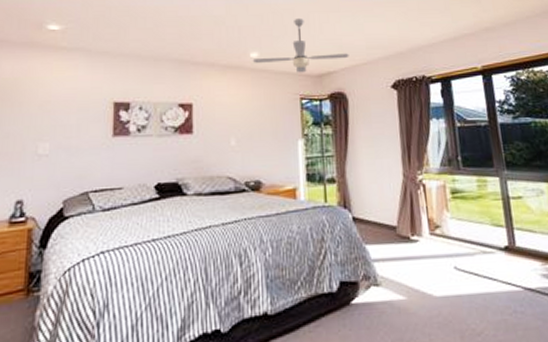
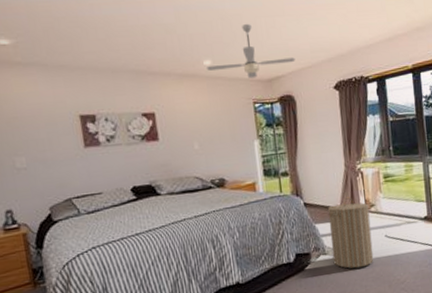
laundry hamper: none [381,213,440,309] -> present [327,197,374,269]

